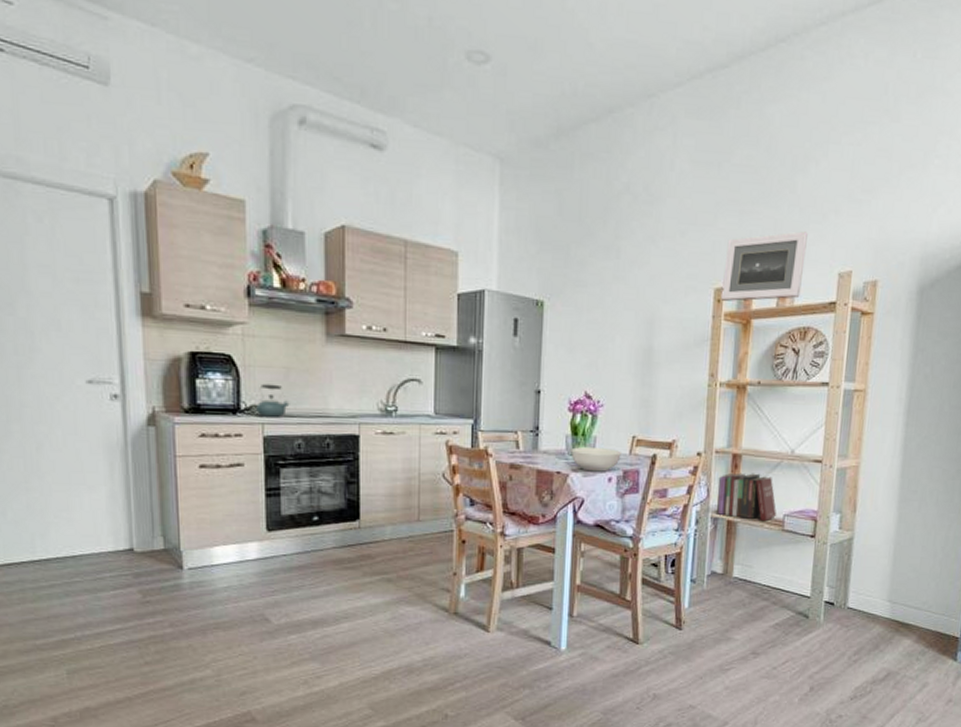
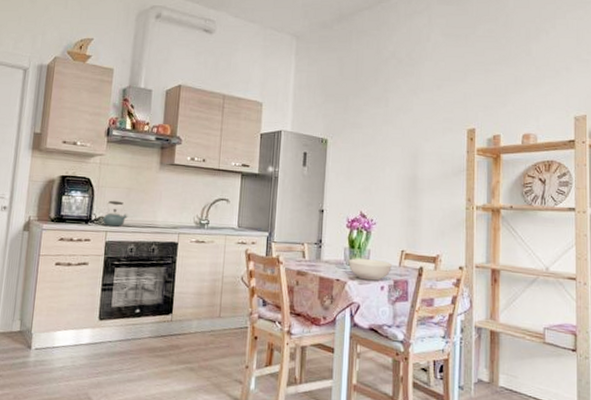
books: present [716,472,777,522] -> none [479,286,538,334]
picture frame: present [720,231,808,302] -> none [473,84,544,140]

